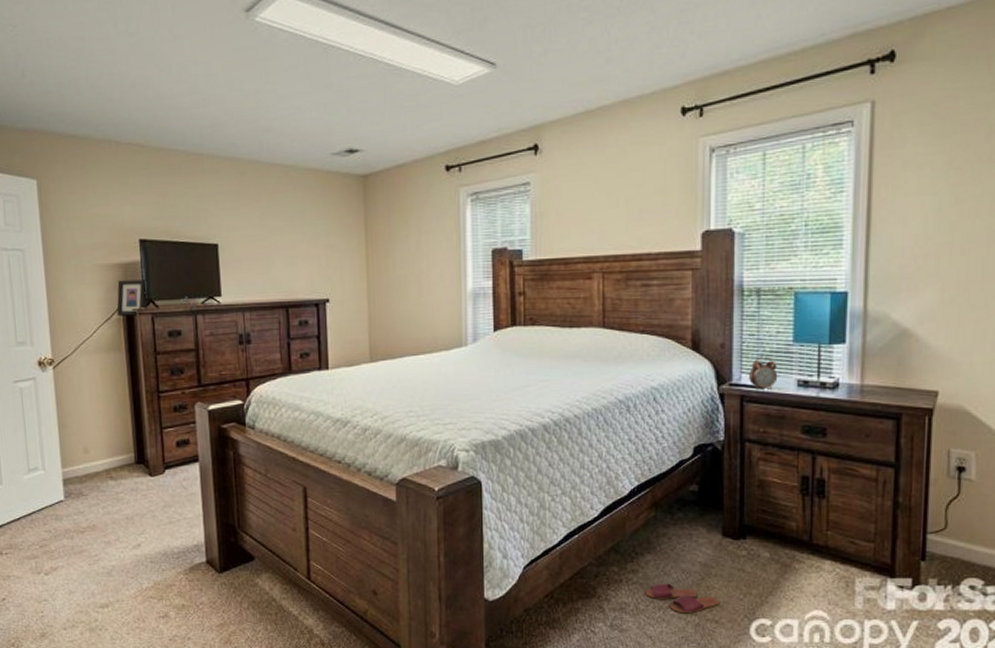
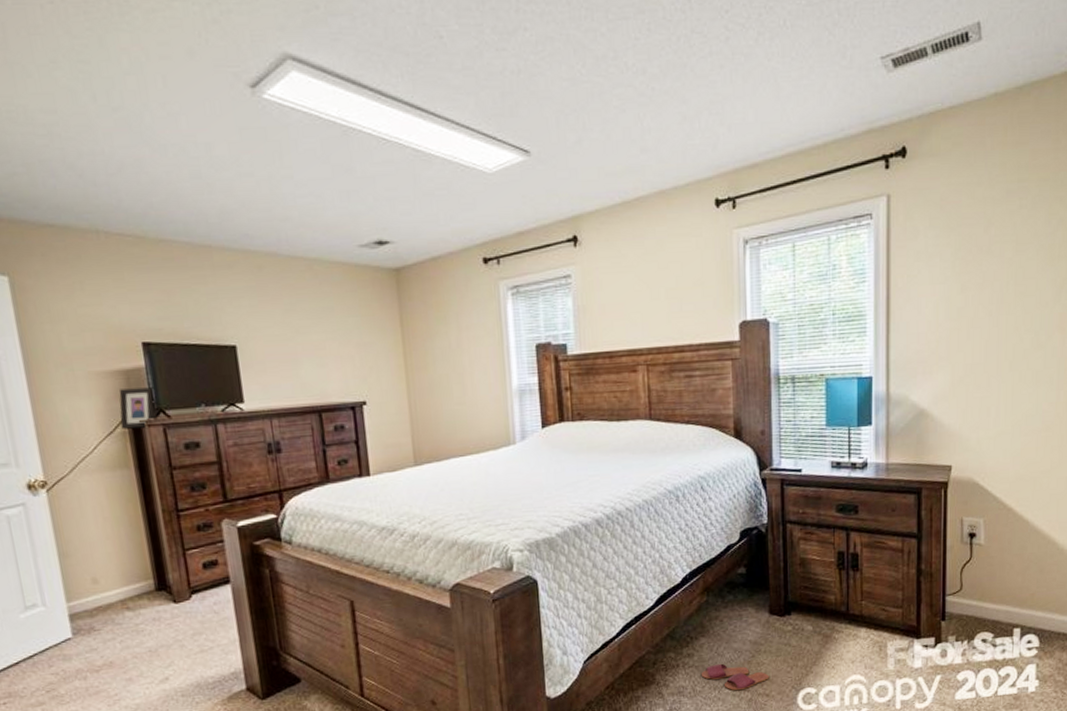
alarm clock: present [749,356,778,390] -> none [788,441,814,473]

